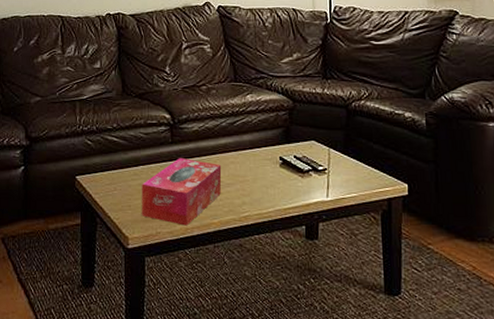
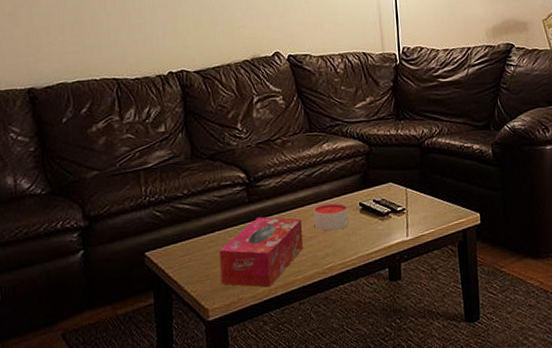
candle: none [233,152,267,181] -> present [313,202,349,231]

